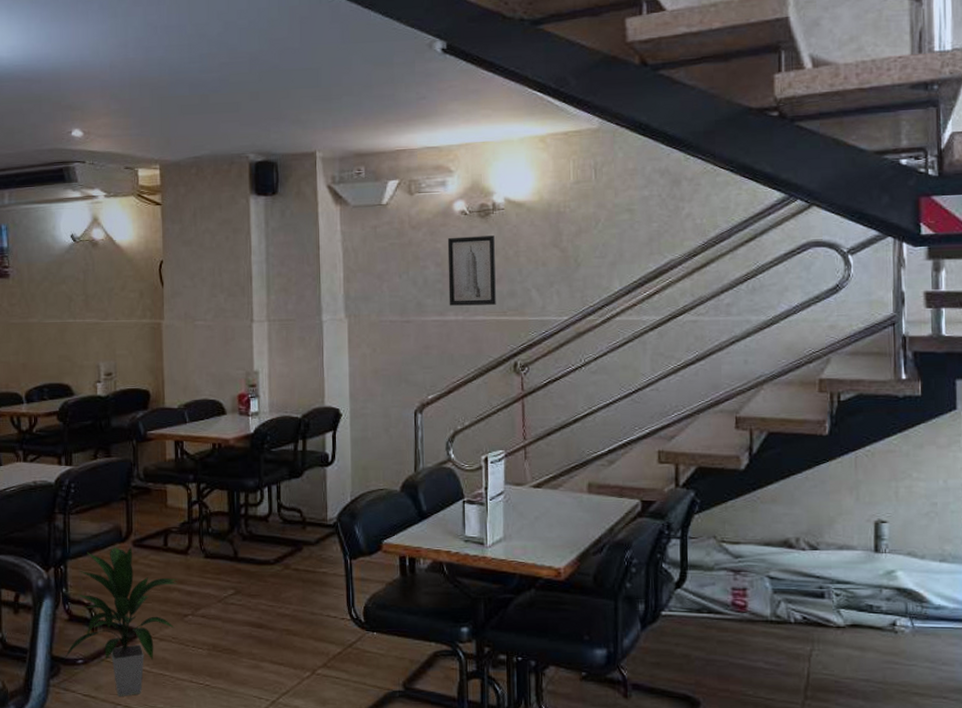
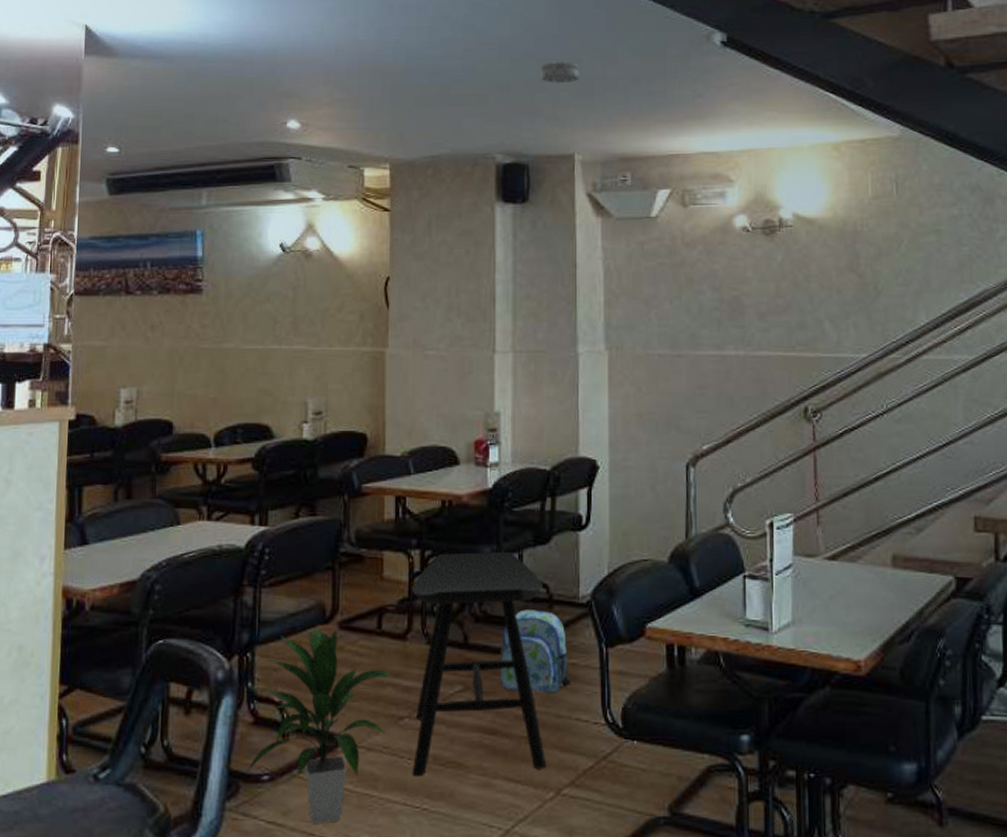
stool: none [190,483,304,661] -> present [411,551,547,777]
backpack: none [263,530,322,595] -> present [499,609,571,693]
smoke detector: none [285,71,319,91] -> present [541,62,580,83]
wall art: present [447,236,496,306] -> none [726,257,783,338]

